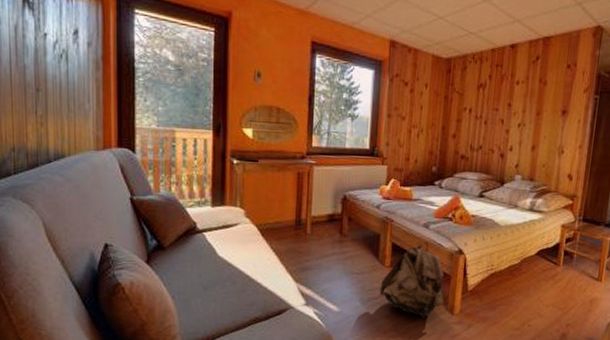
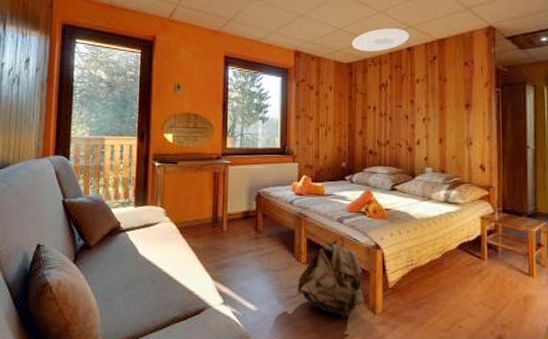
ceiling light: none [452,20,515,47] -> present [352,28,409,52]

